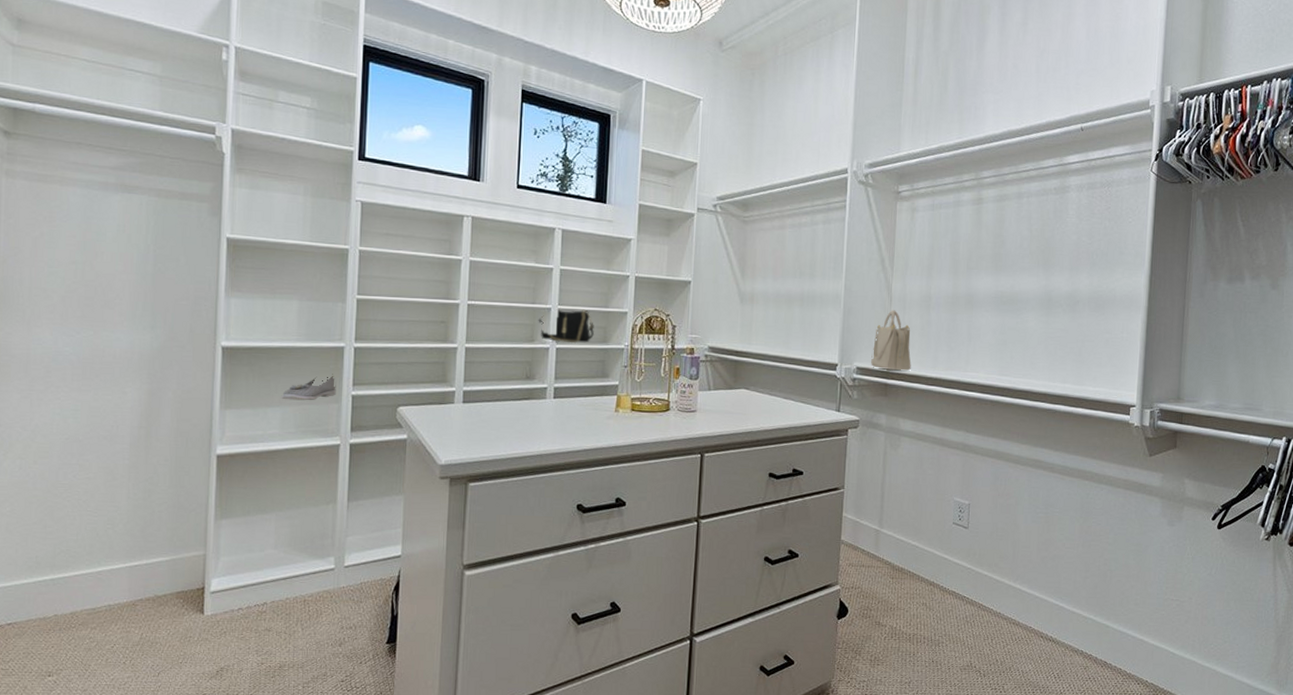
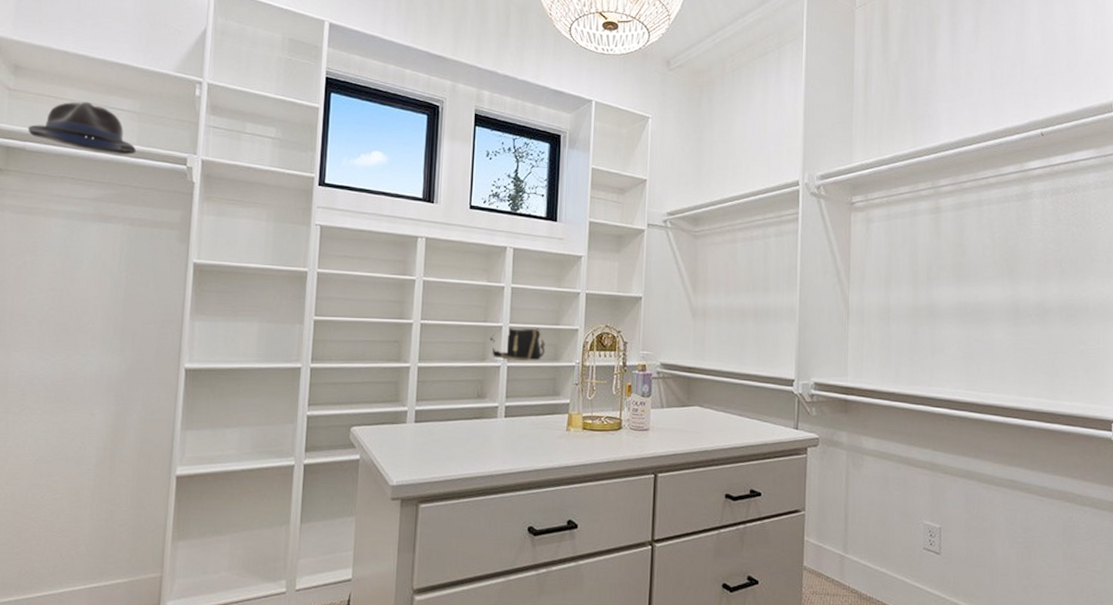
hat: none [36,61,160,121] -> present [27,101,137,155]
shoe: present [281,374,336,401] -> none [239,394,293,422]
handbag: present [871,310,911,371] -> none [829,323,872,386]

